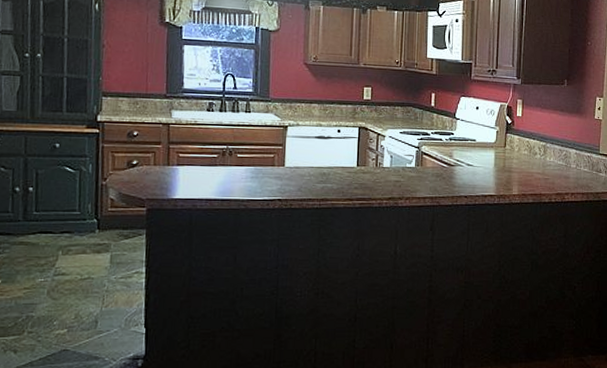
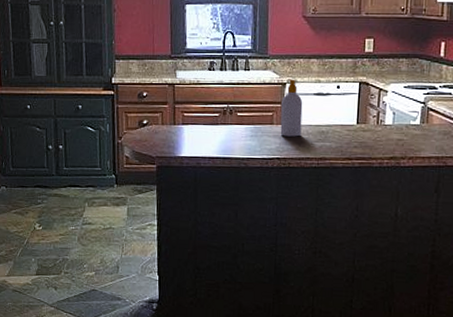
soap bottle: none [281,122,305,178] -> present [280,79,303,137]

